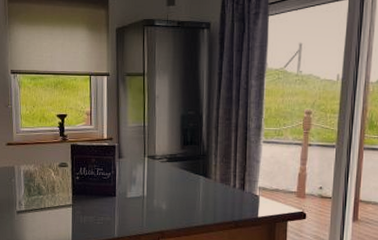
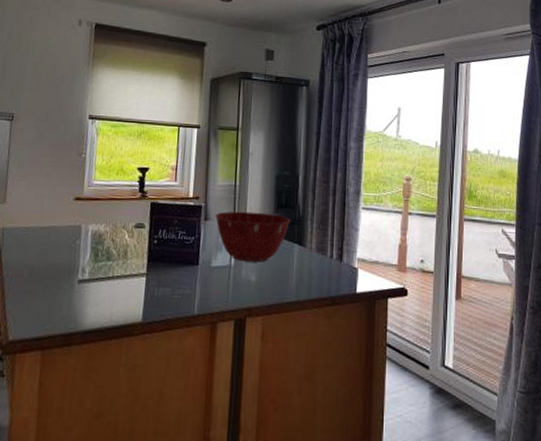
mixing bowl: none [128,149,196,193] -> present [215,211,291,263]

